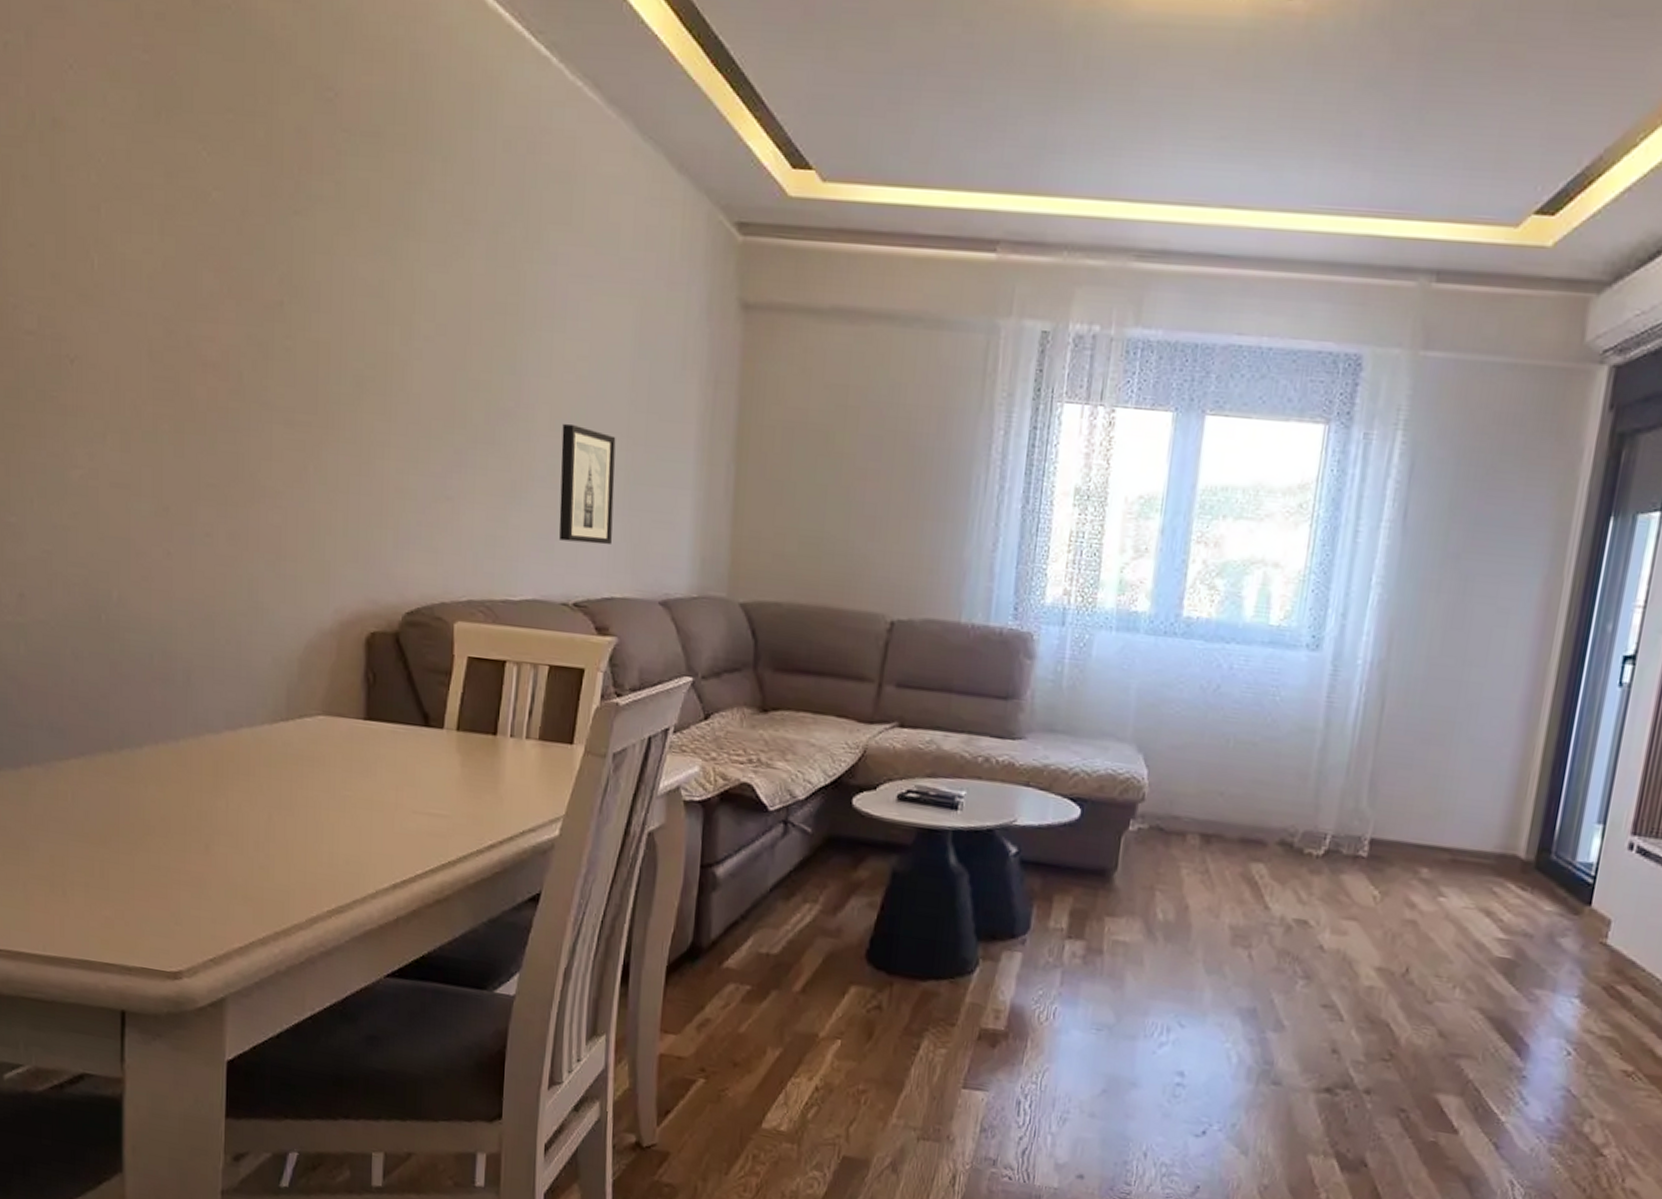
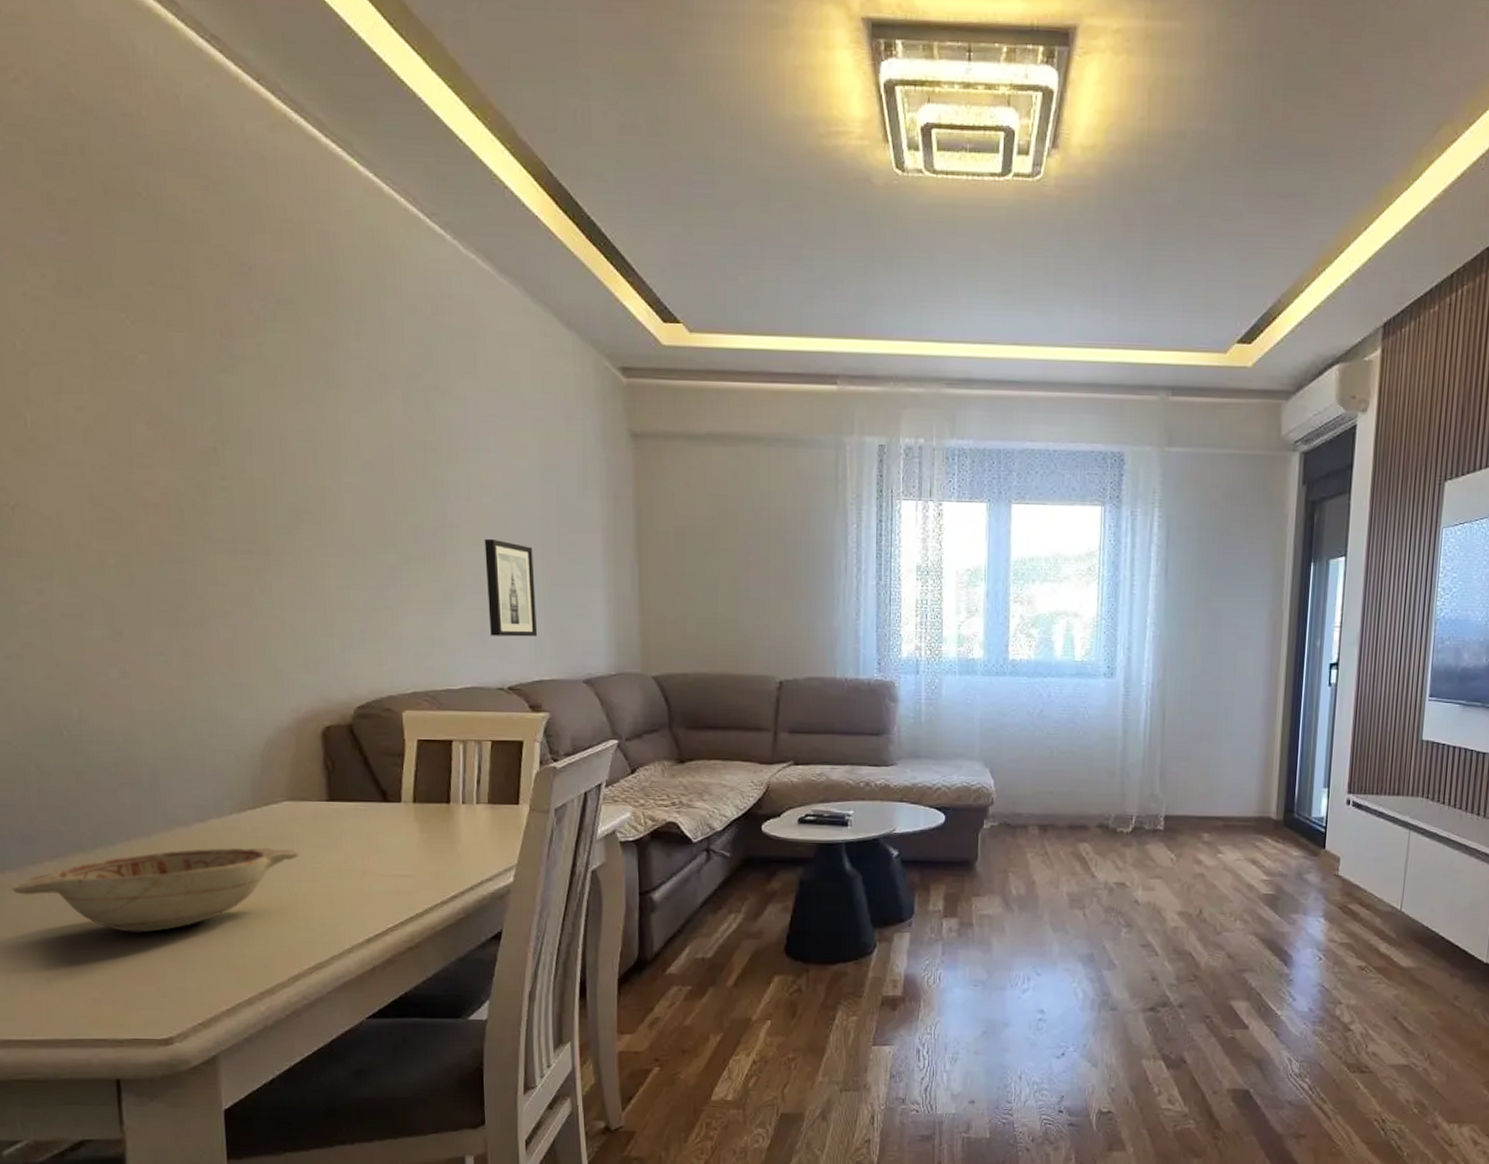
decorative bowl: none [36,760,330,850] -> present [11,847,300,934]

